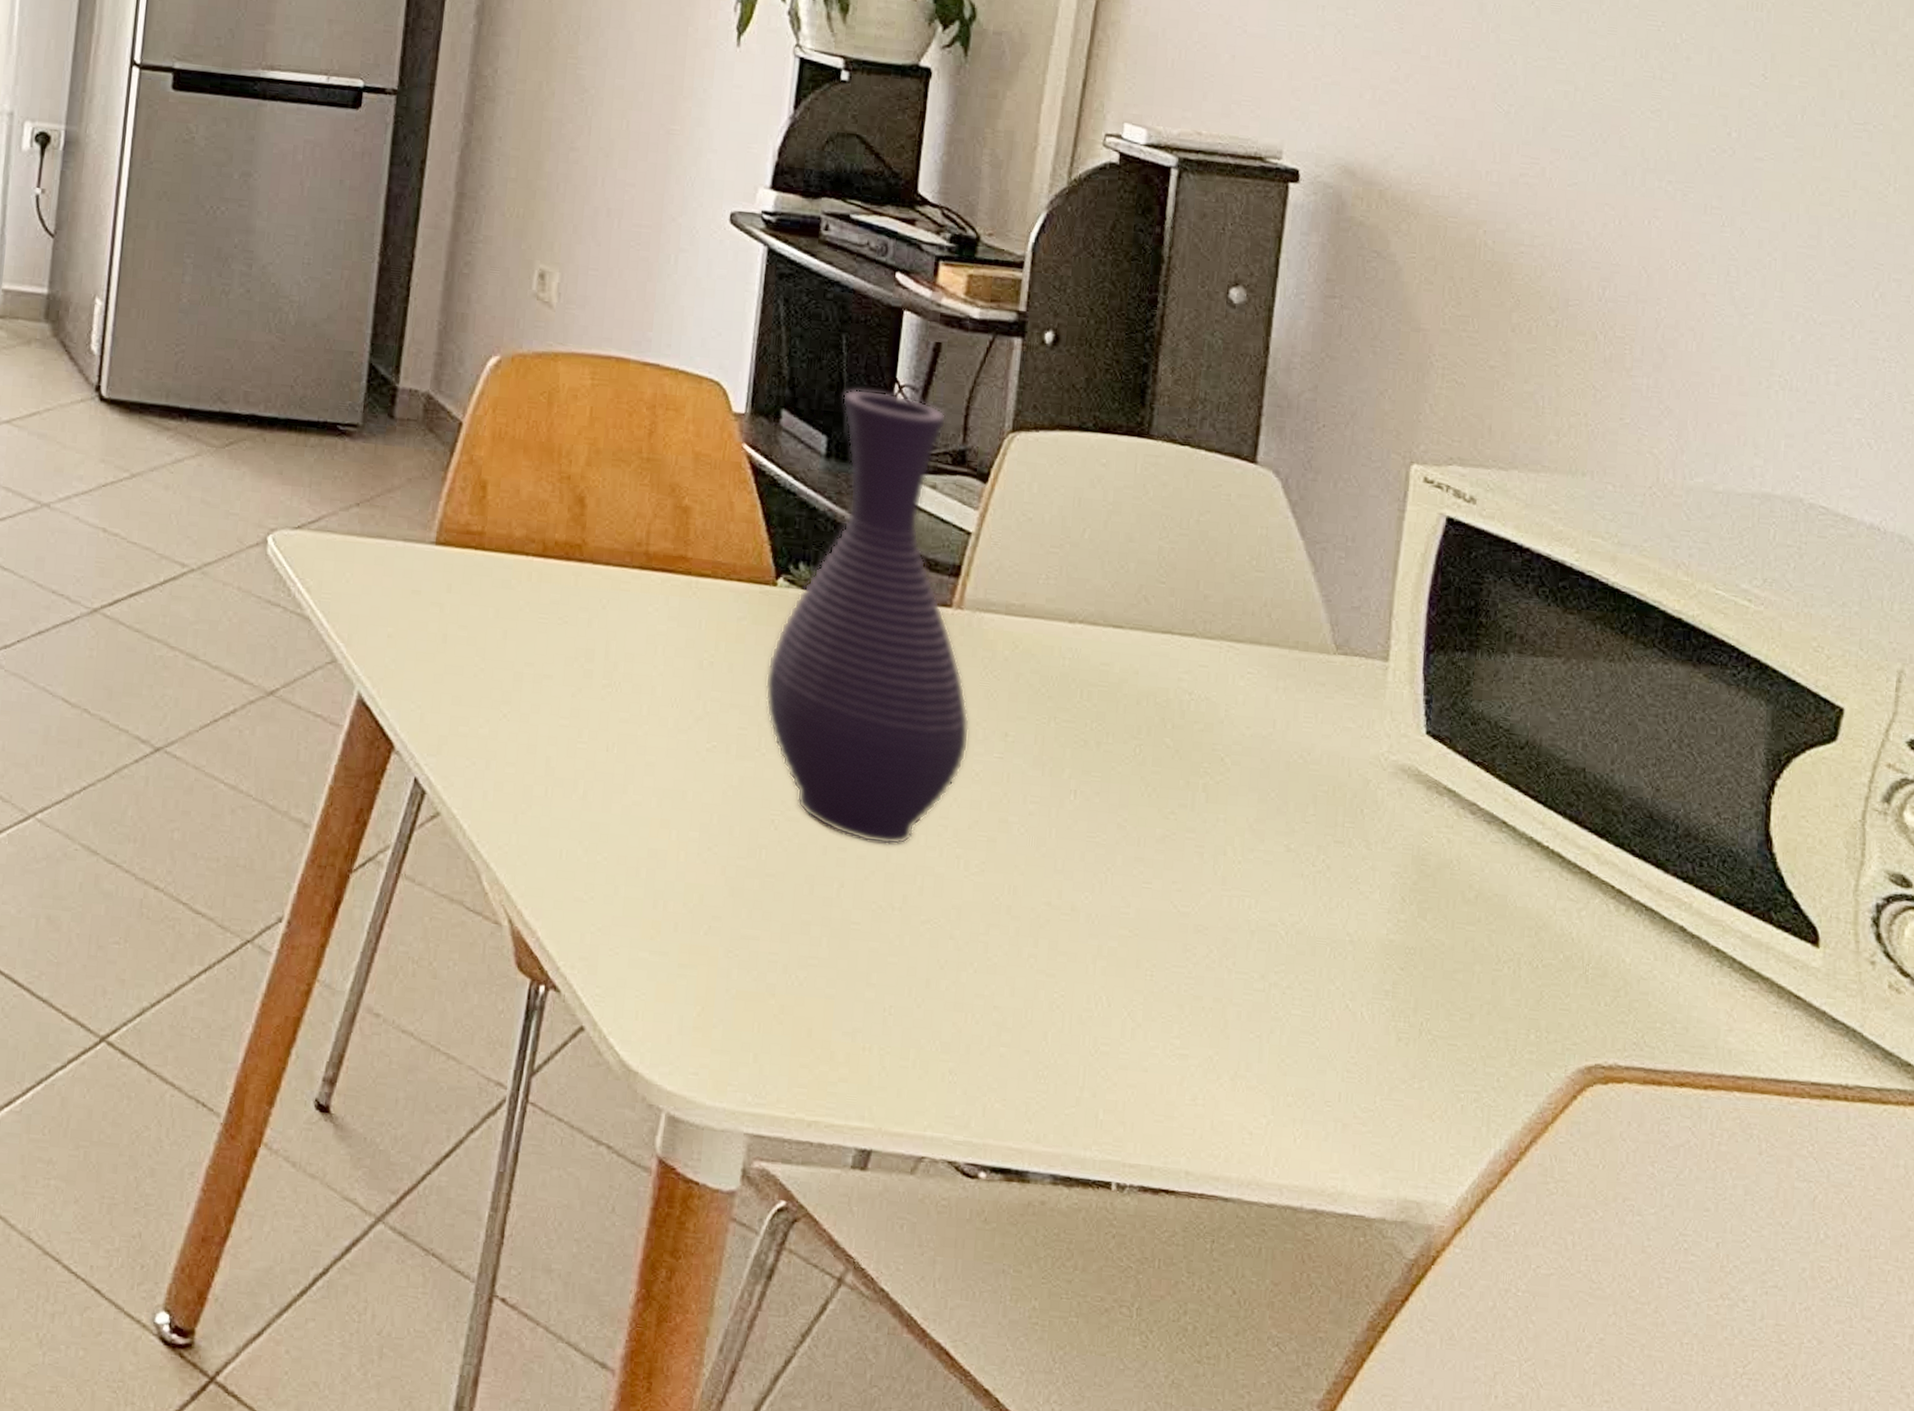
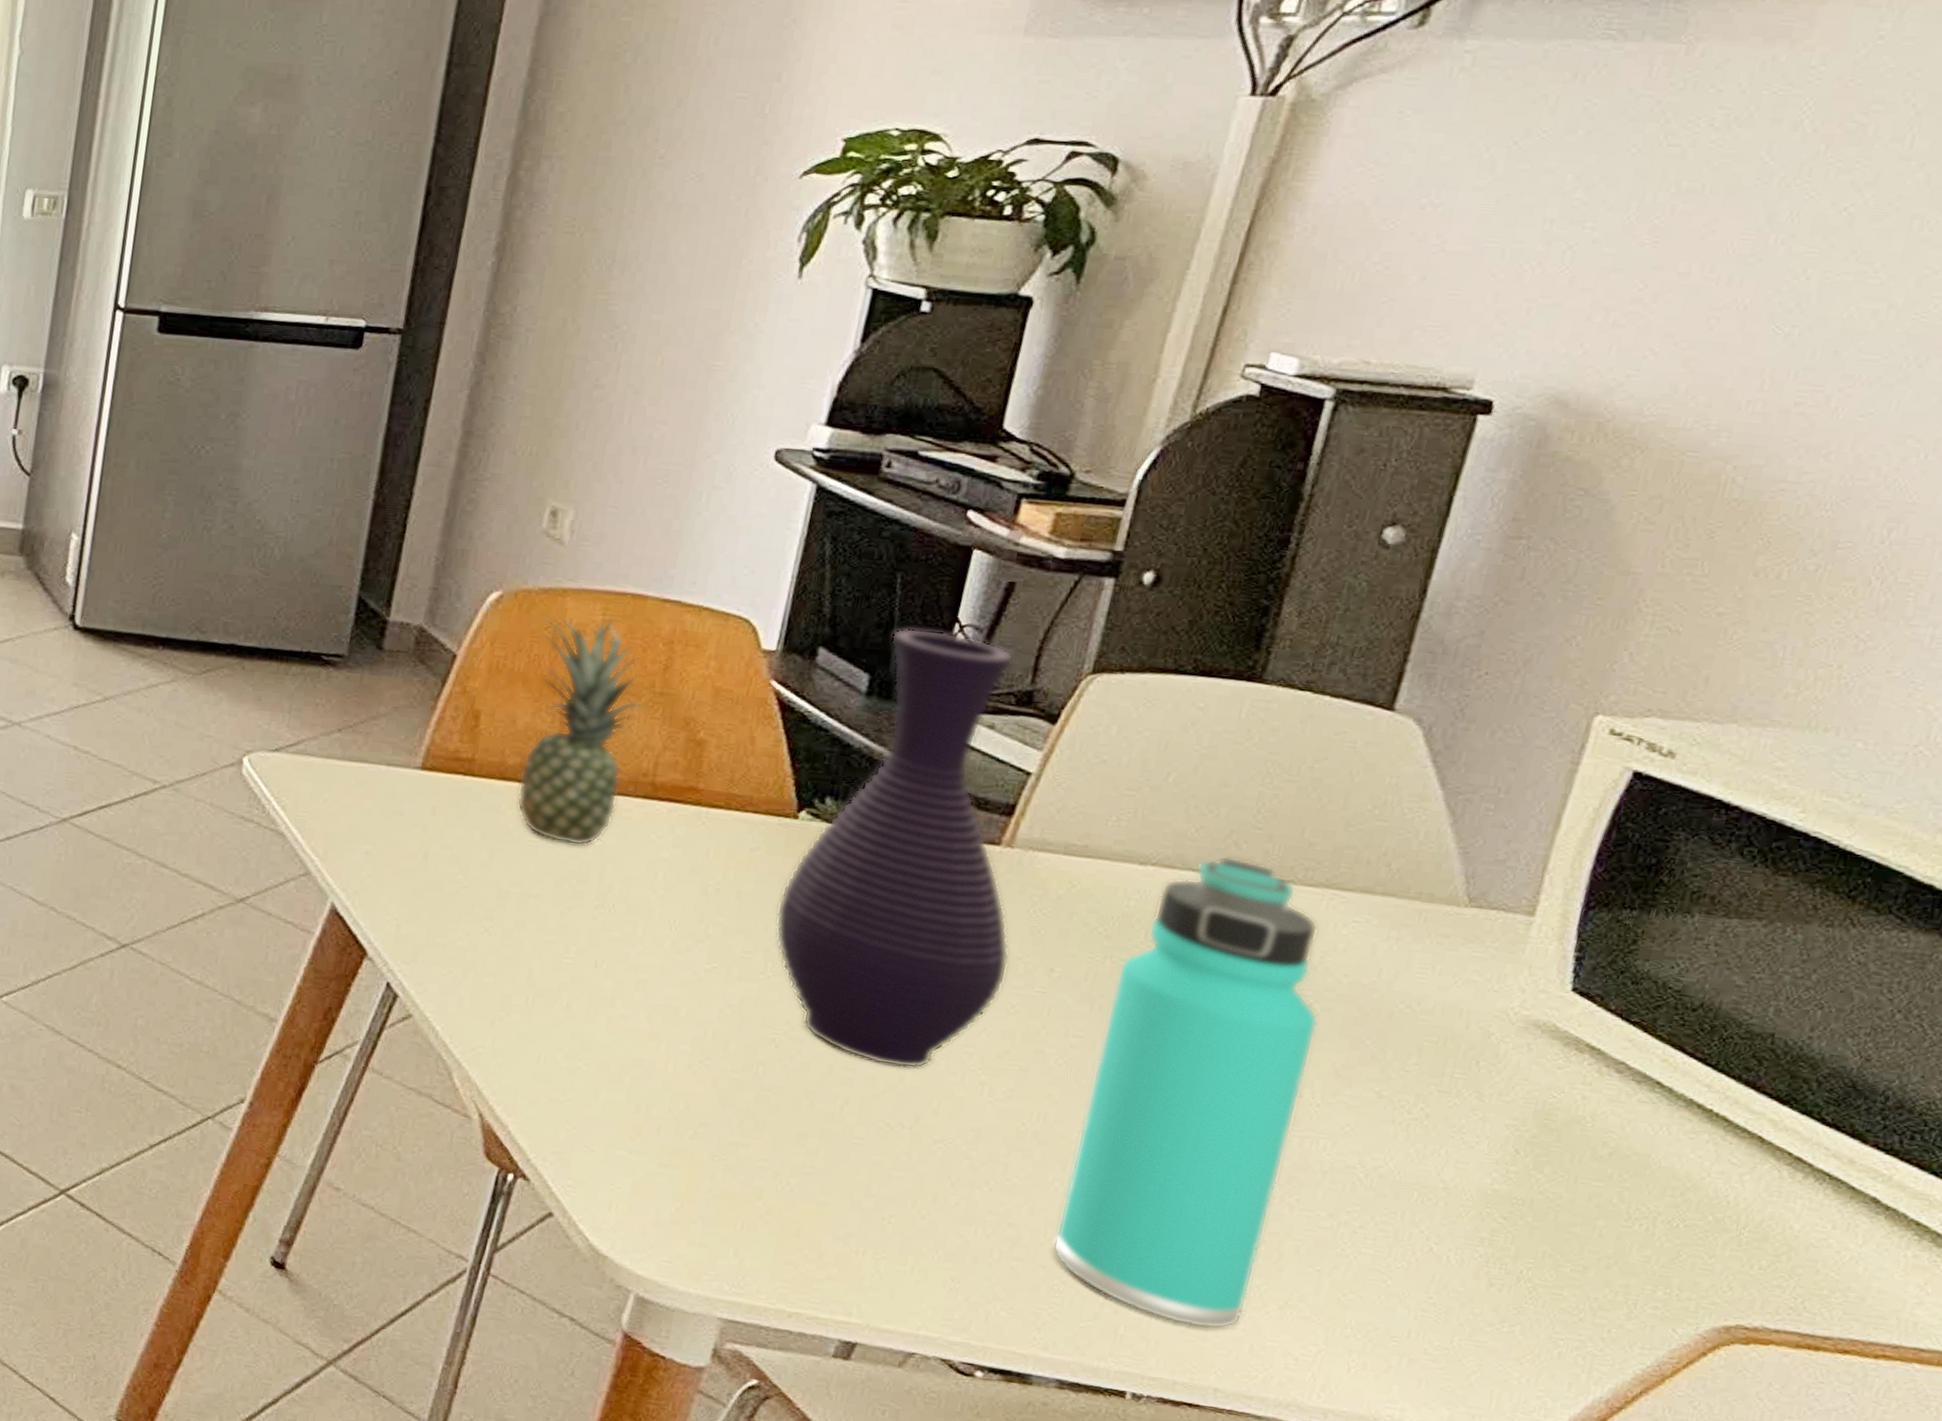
fruit: none [525,382,633,622] -> present [516,617,643,846]
thermos bottle: none [1034,612,1231,1107] -> present [1052,857,1319,1329]

